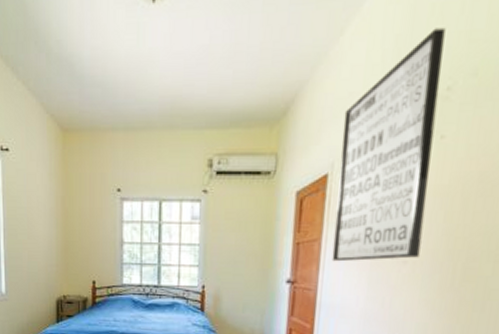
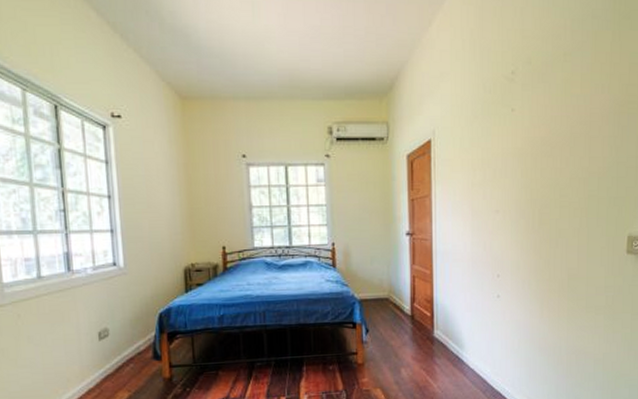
wall art: present [332,27,446,262] -> none [439,26,507,214]

